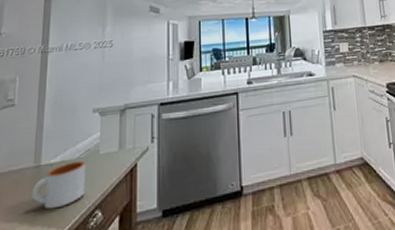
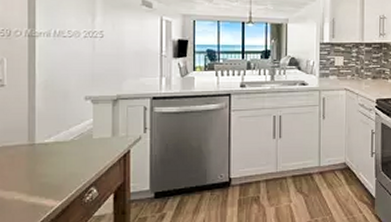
mug: present [32,160,86,210] -> none [28,143,80,183]

